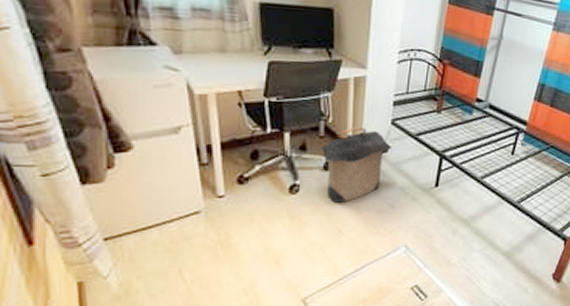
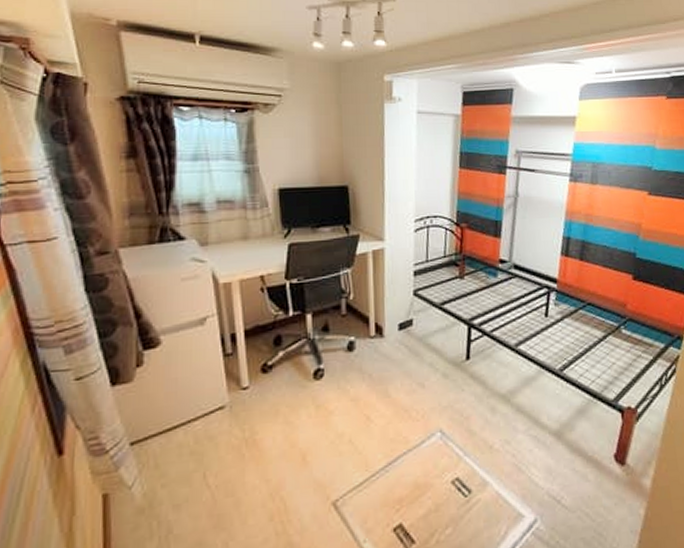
laundry hamper: present [321,127,393,203] -> none [344,302,417,386]

